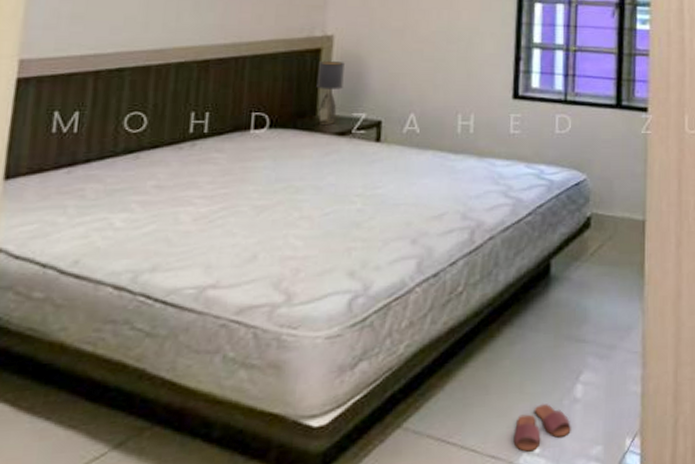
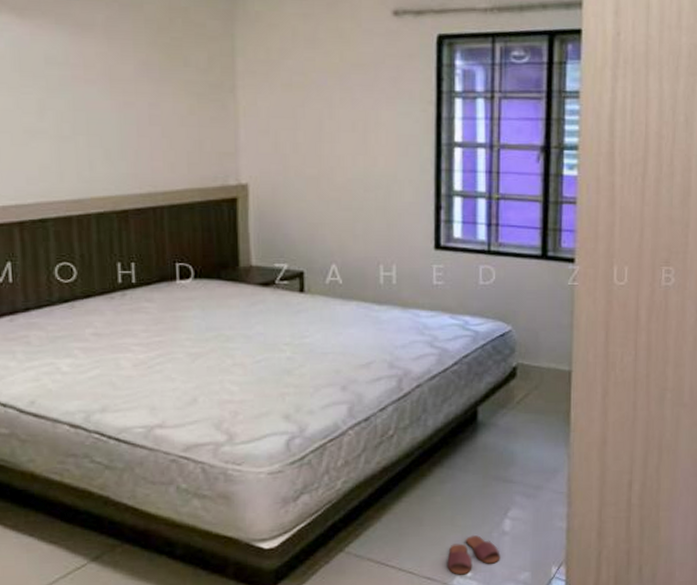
table lamp: present [316,60,345,126] -> none [235,210,262,276]

